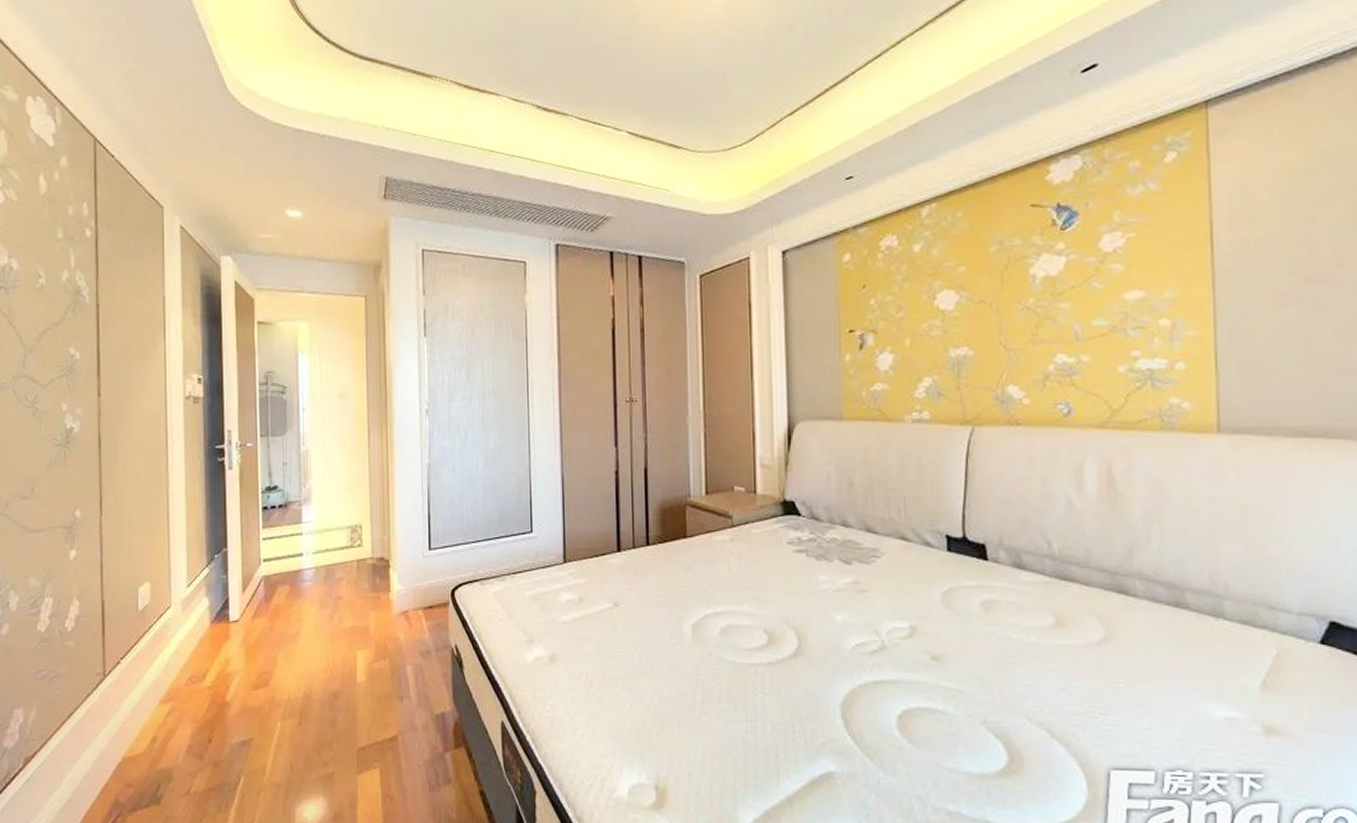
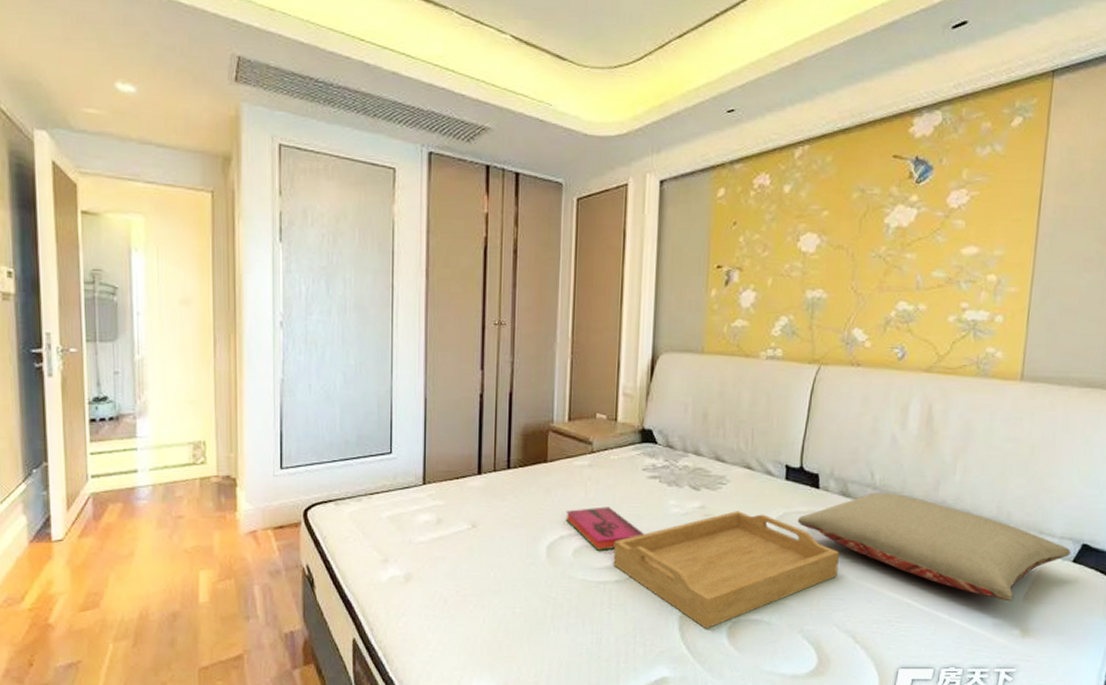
hardback book: none [709,583,796,630] -> present [565,506,645,551]
serving tray: none [762,586,1021,718] -> present [613,511,839,629]
pillow: none [965,563,1315,690] -> present [797,492,1071,600]

